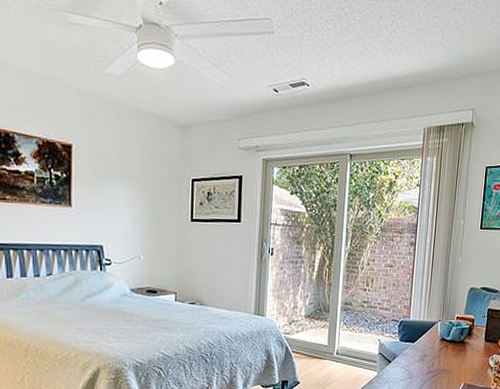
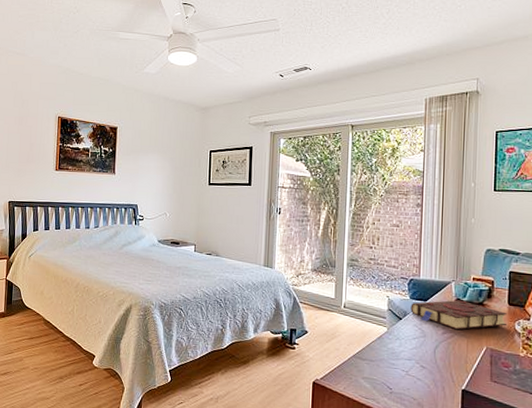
book: none [399,339,483,369] -> present [410,300,507,330]

